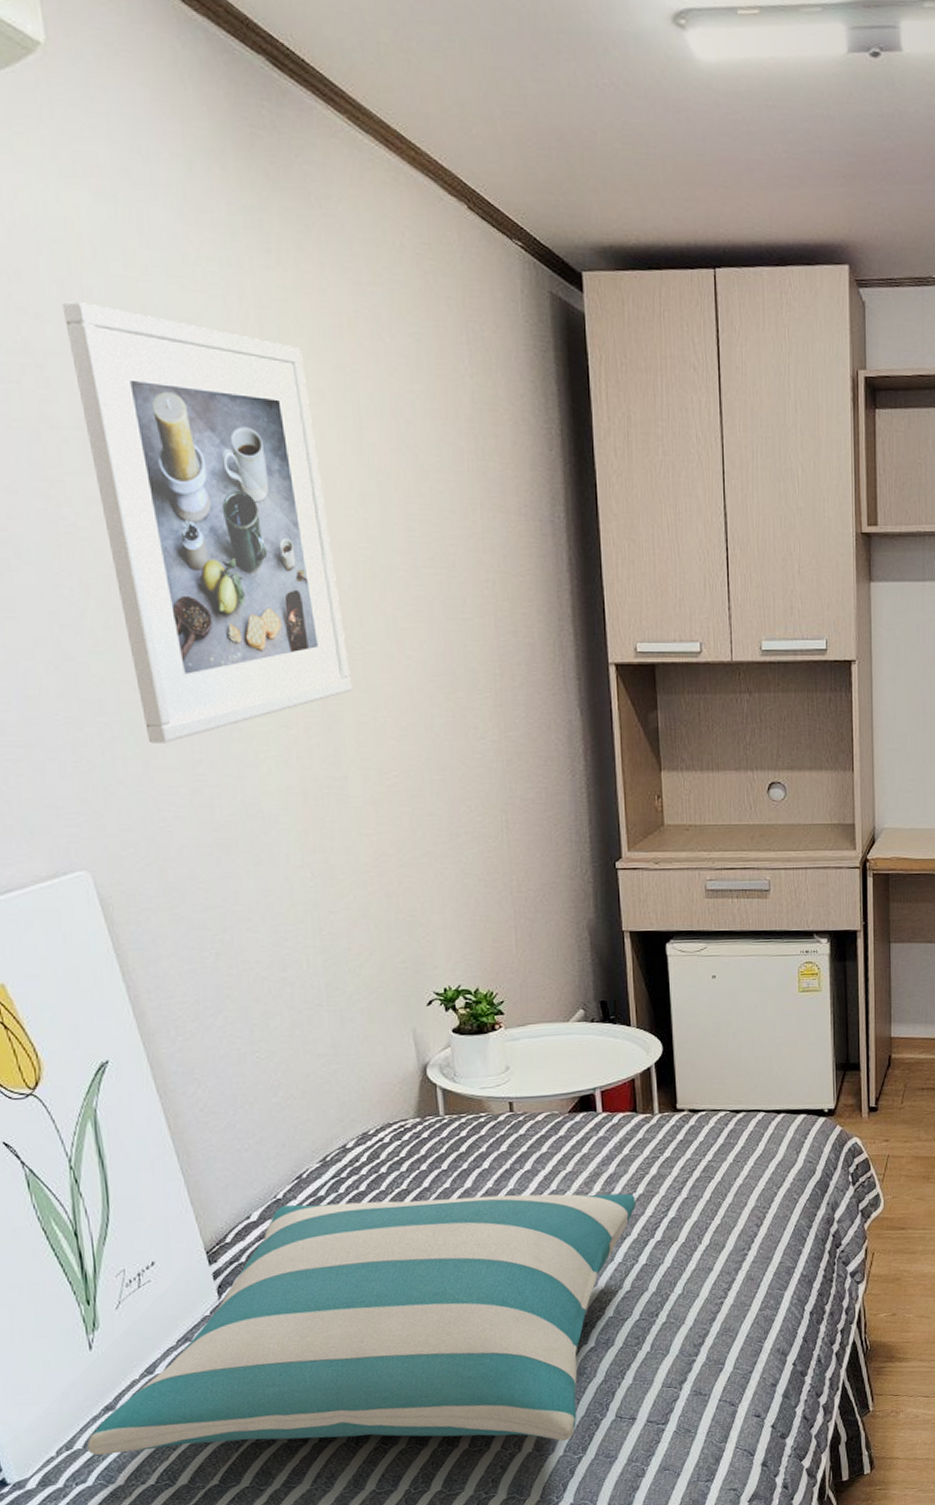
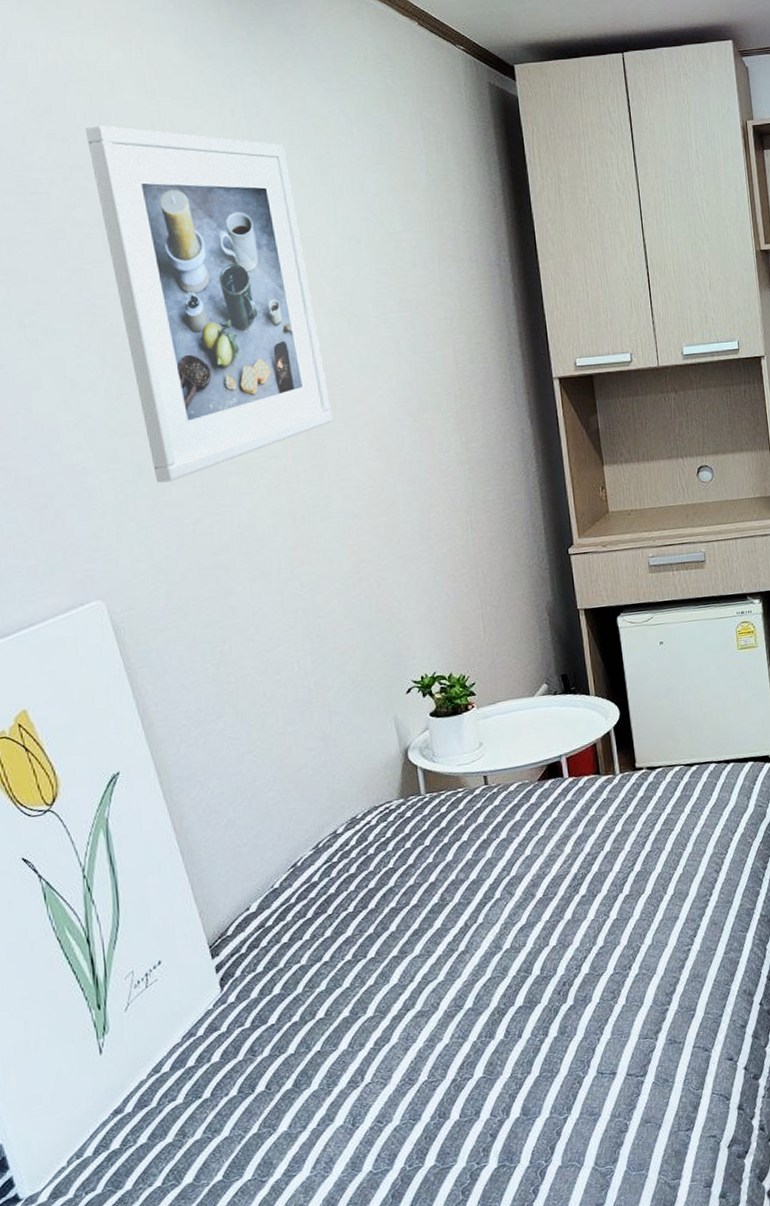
pillow: present [87,1193,637,1456] -> none [97,852,605,1162]

